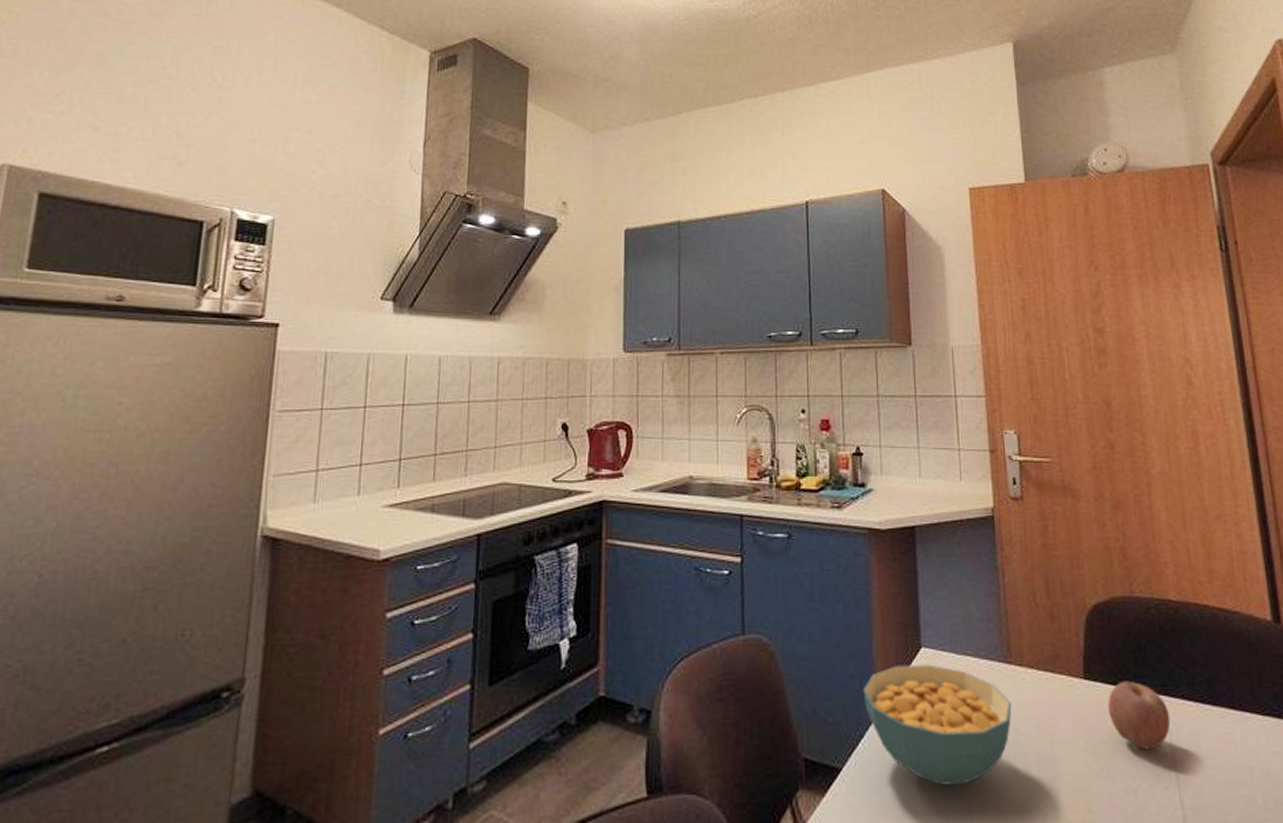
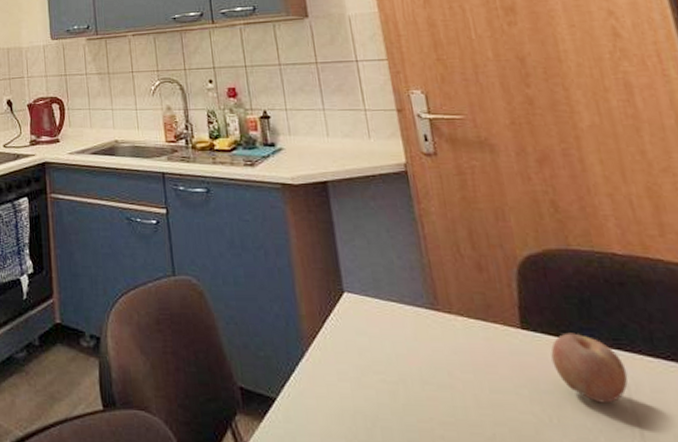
cereal bowl: present [863,664,1012,786] -> none [289,307,445,422]

